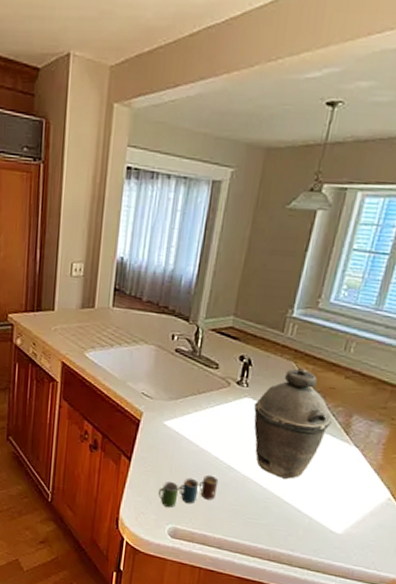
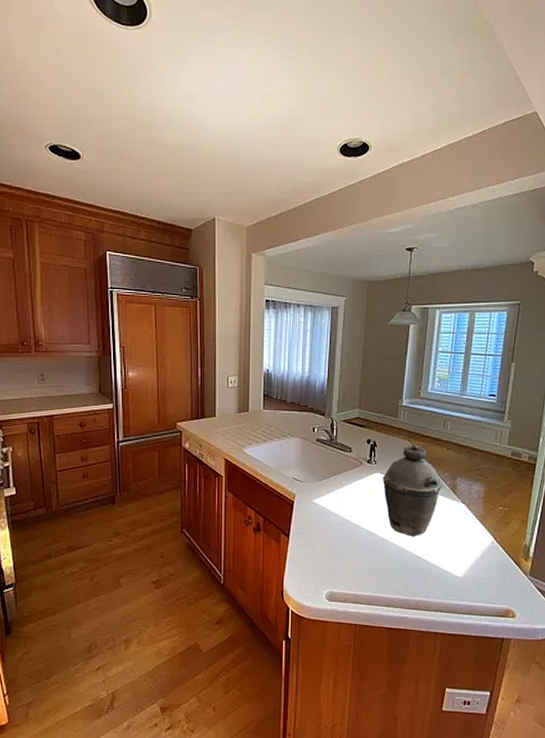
cup: present [159,474,219,508] -> none [315,541,362,574]

